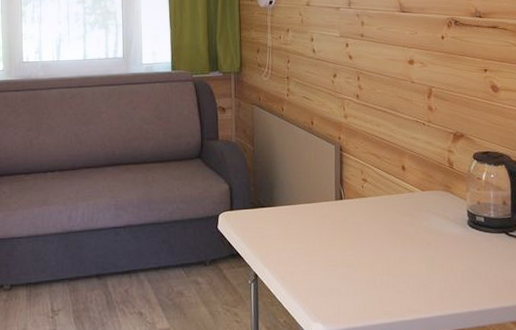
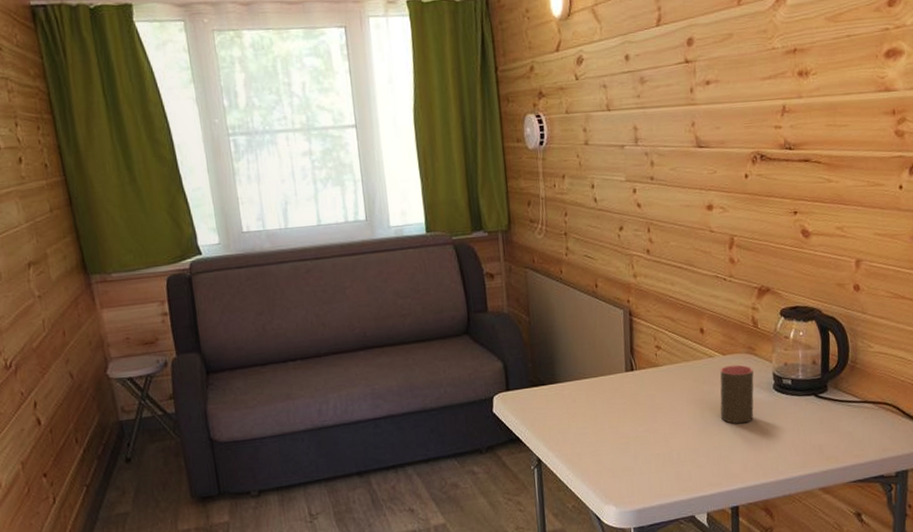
cup: none [419,200,450,255] -> present [720,364,754,424]

